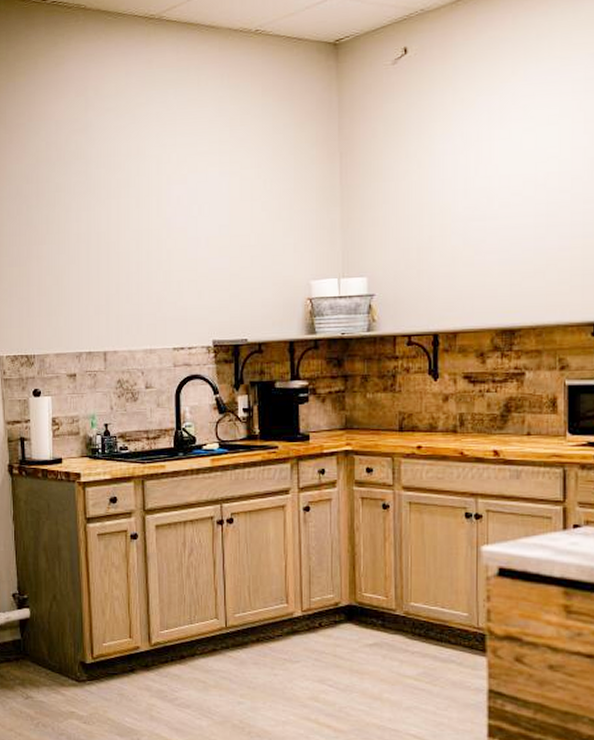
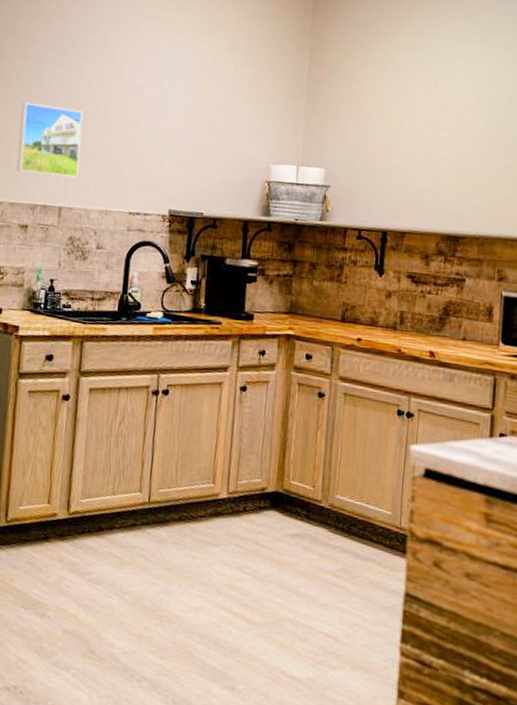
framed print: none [53,251,118,322] -> present [16,102,83,178]

